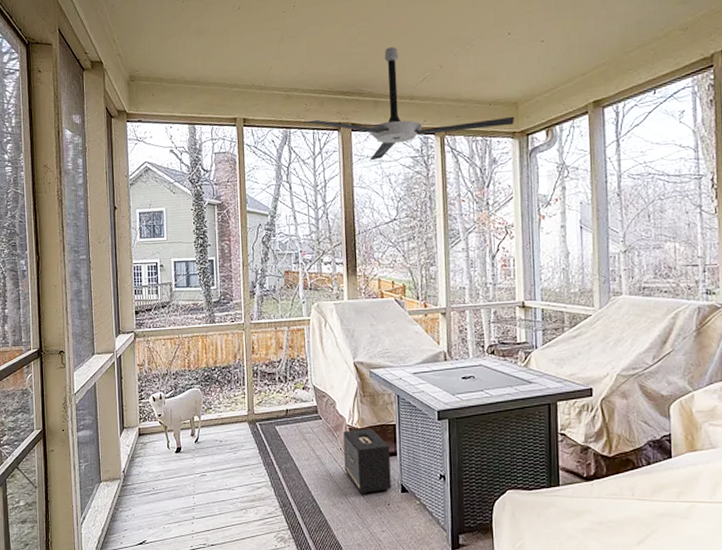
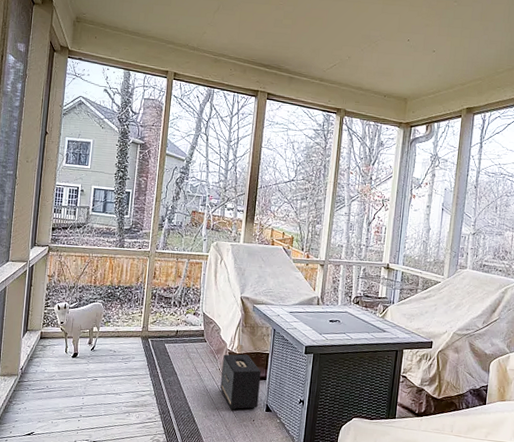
ceiling fan: present [305,47,515,161] -> none [228,33,403,128]

